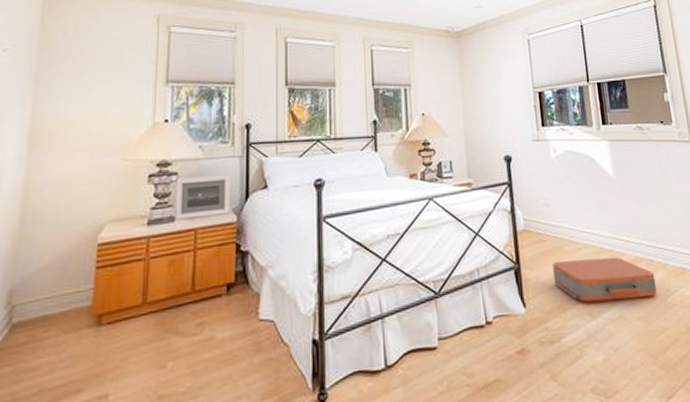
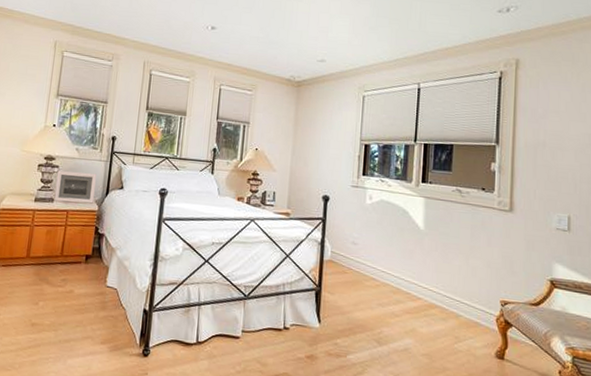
suitcase: present [553,257,657,302] -> none [350,291,446,340]

